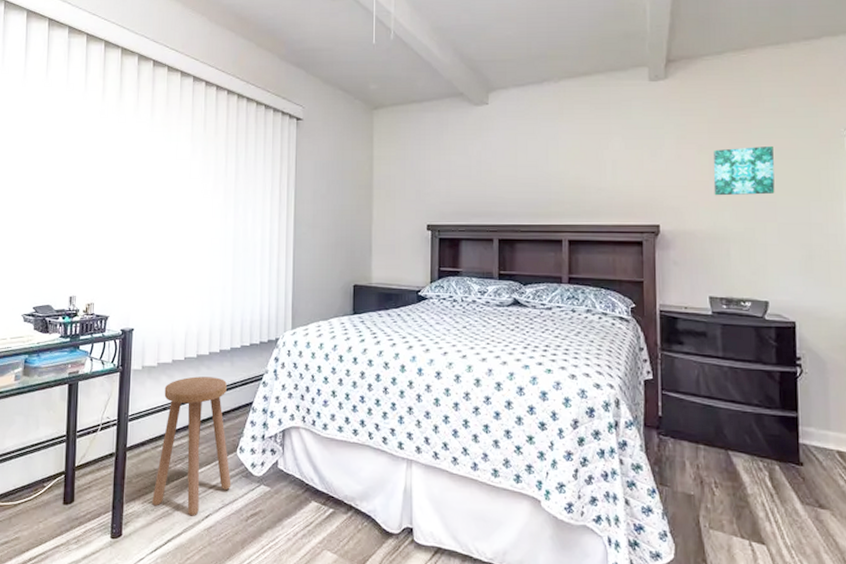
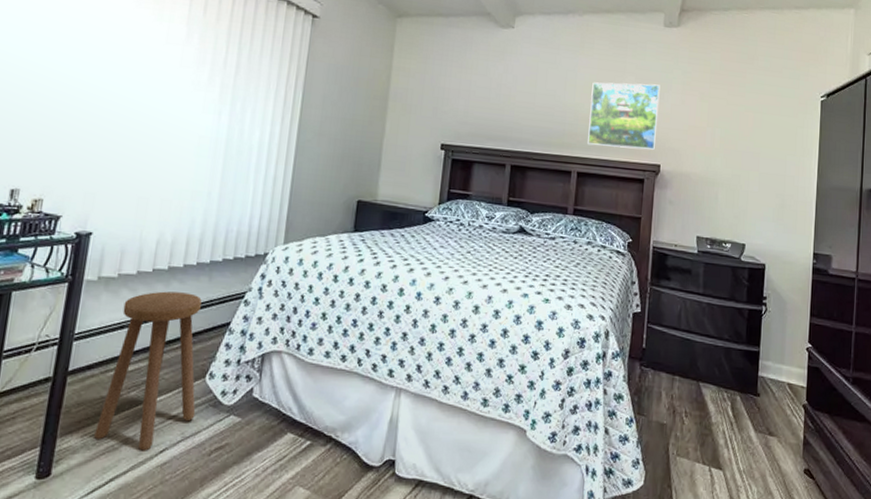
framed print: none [576,142,652,212] -> present [587,82,660,150]
wall art: present [713,145,775,196] -> none [709,99,762,146]

